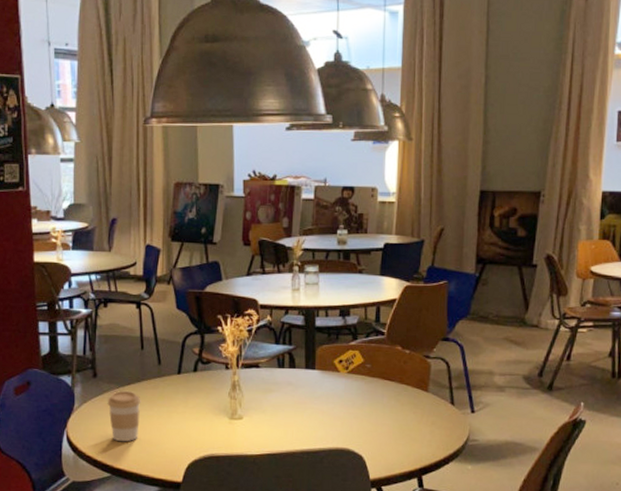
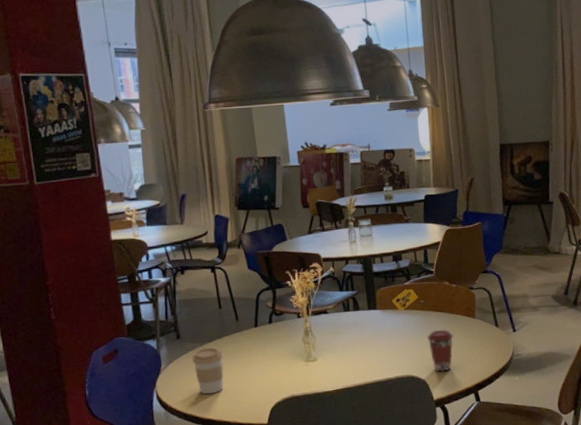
coffee cup: none [370,401,401,449] -> present [427,330,454,372]

